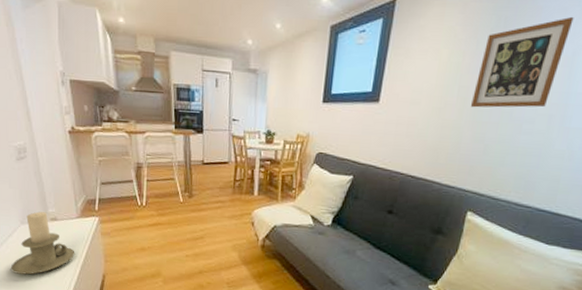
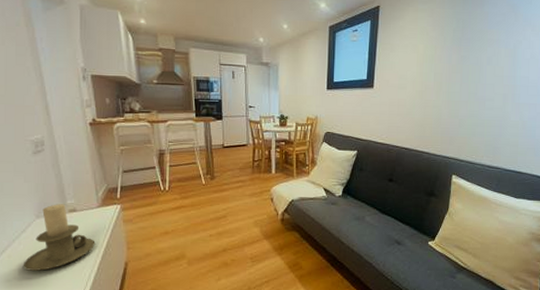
wall art: present [470,16,574,108] -> none [444,19,511,90]

